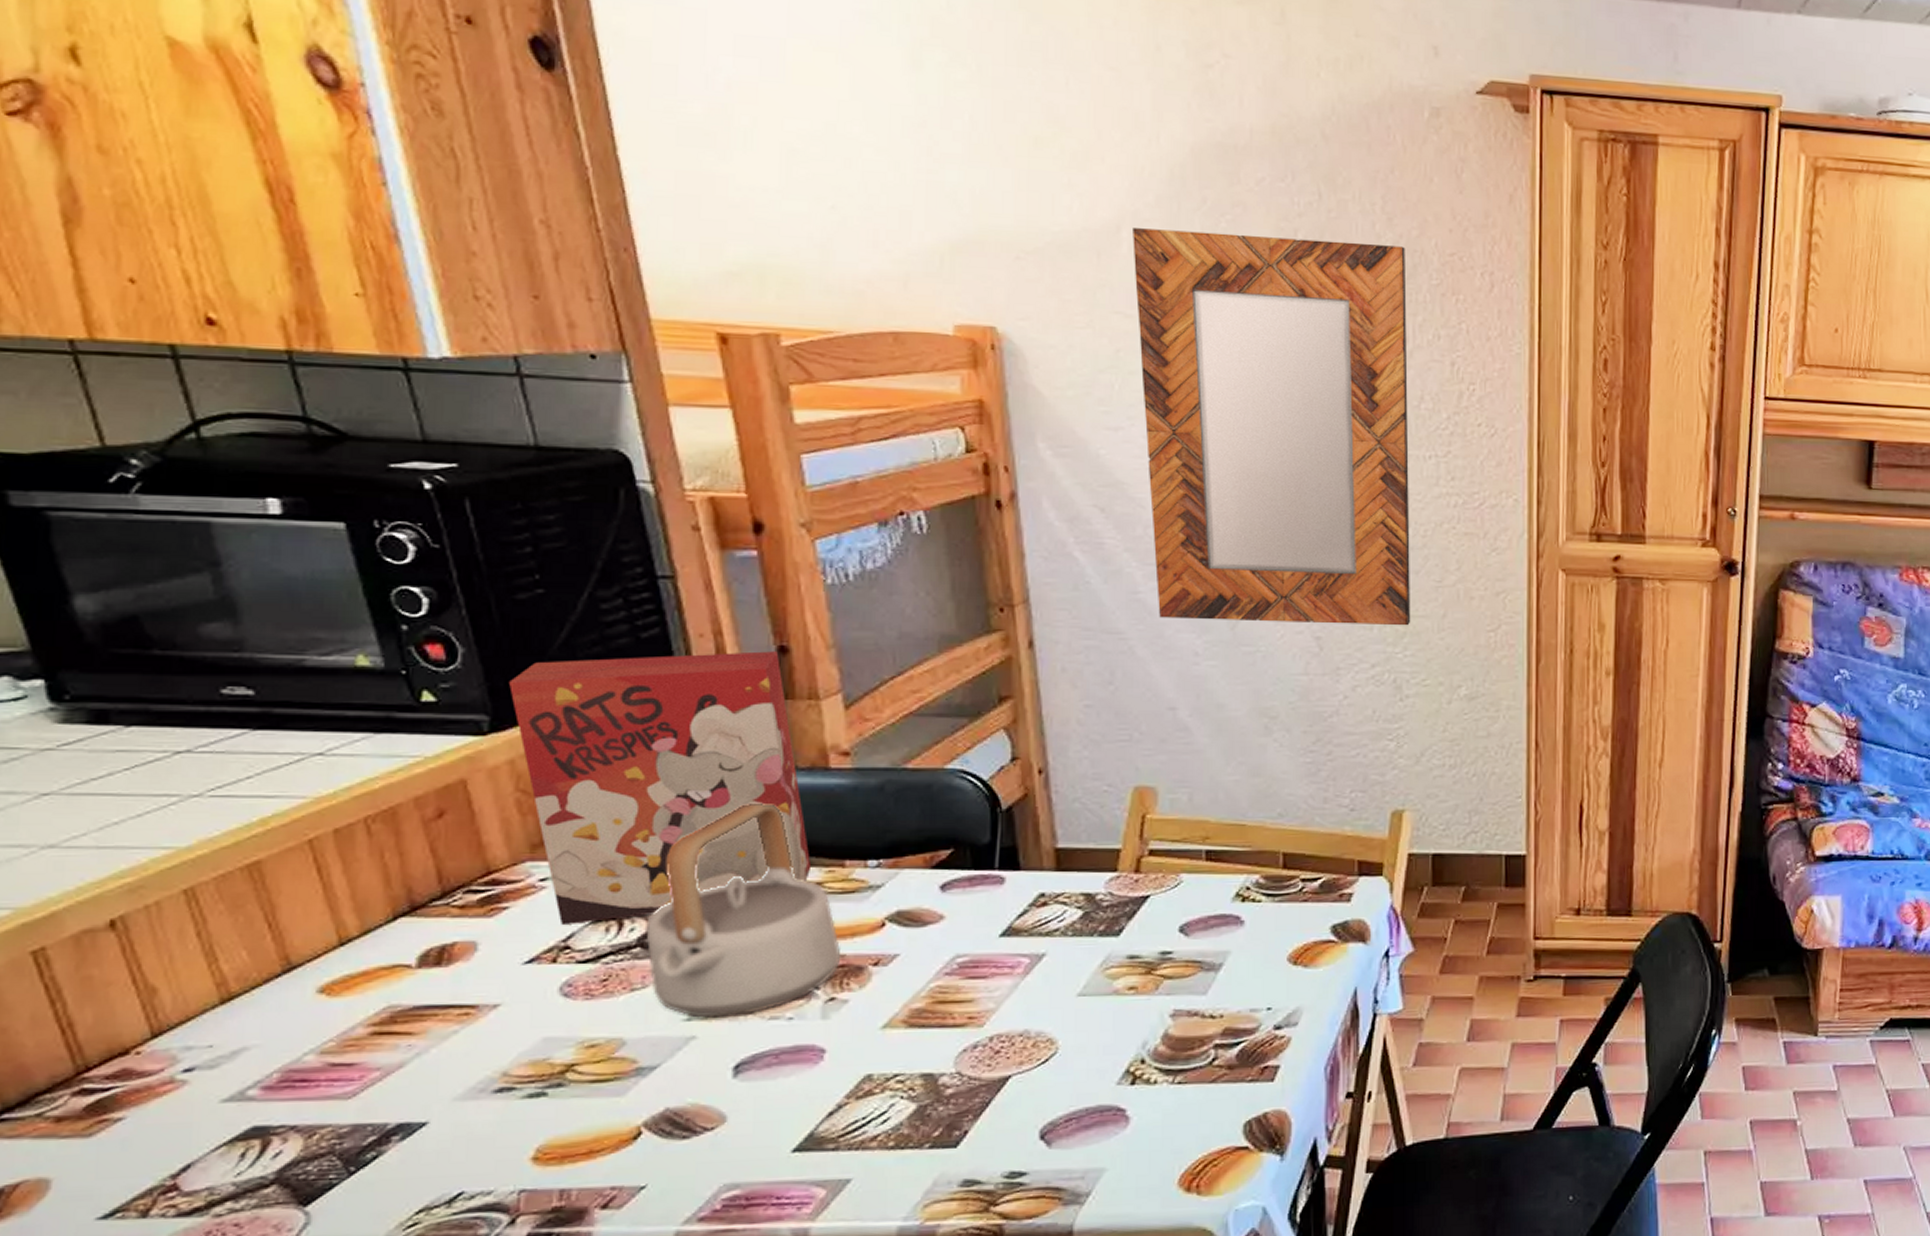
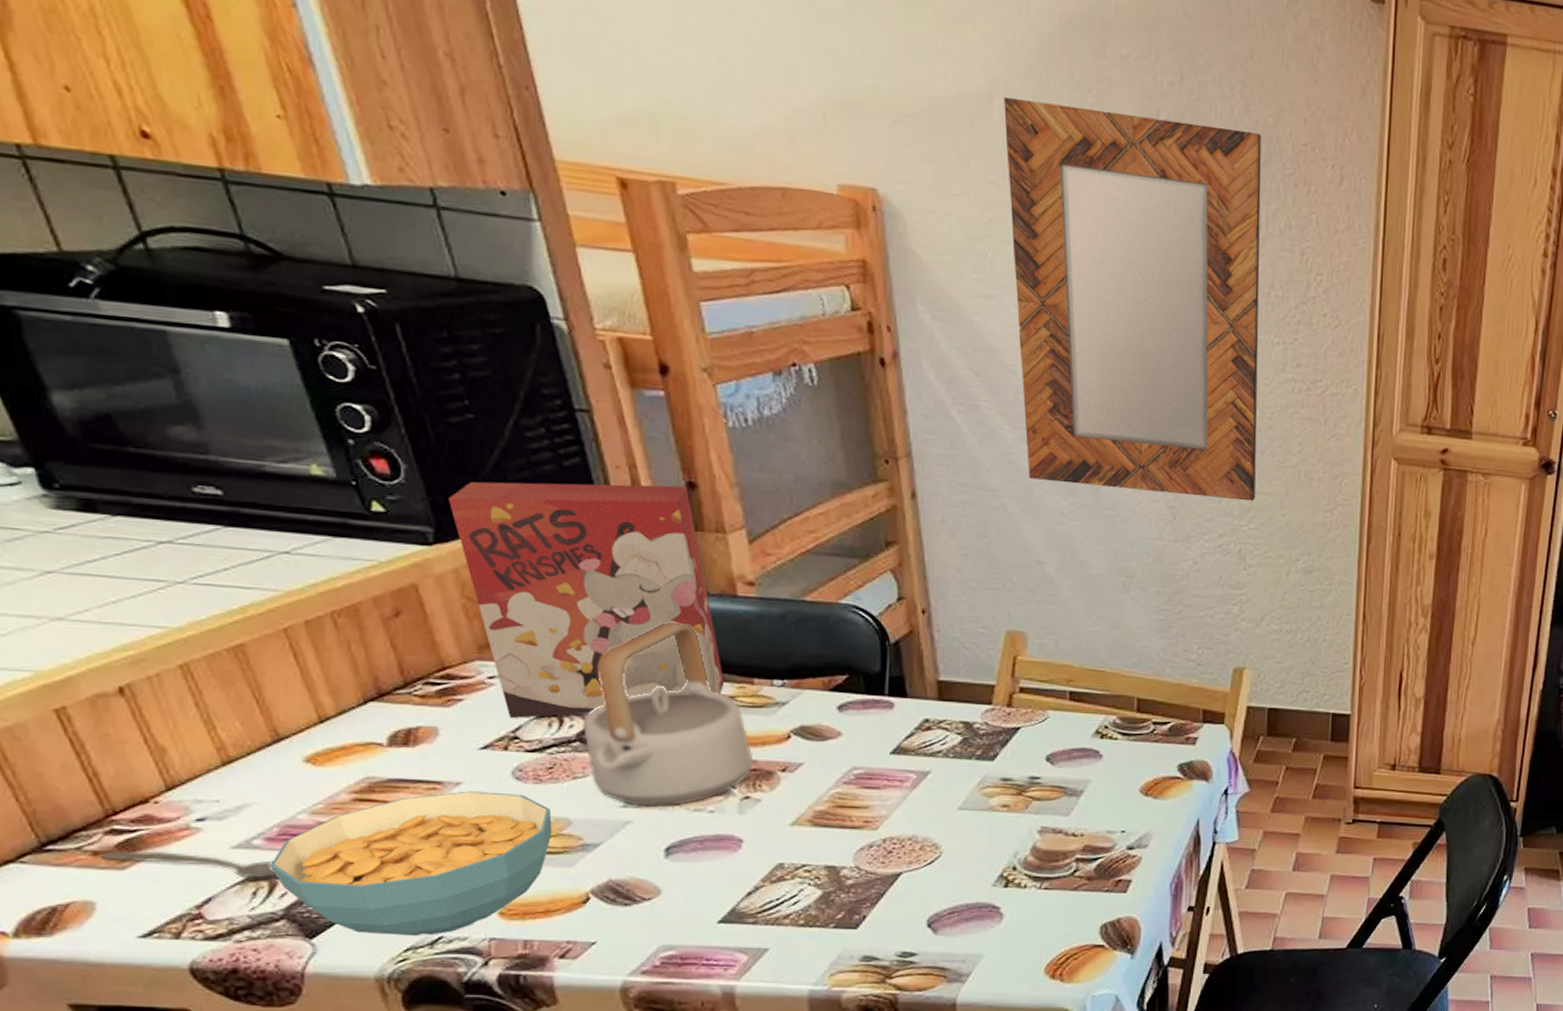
spoon: none [62,1111,271,1137] -> present [98,850,276,878]
cereal bowl: none [265,1013,603,1195] -> present [270,791,552,936]

